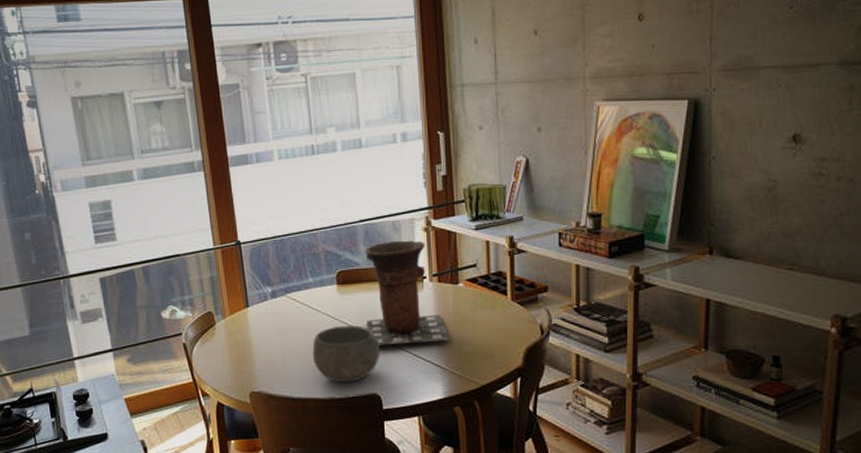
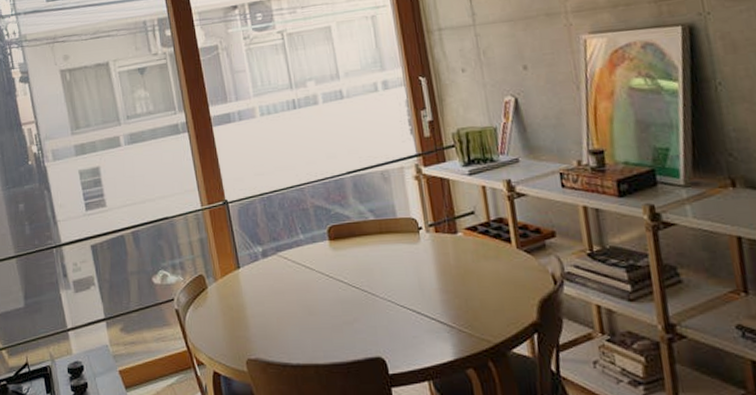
bowl: present [312,325,381,382] -> none [308,283,381,346]
vase: present [364,240,450,345] -> none [354,189,455,303]

